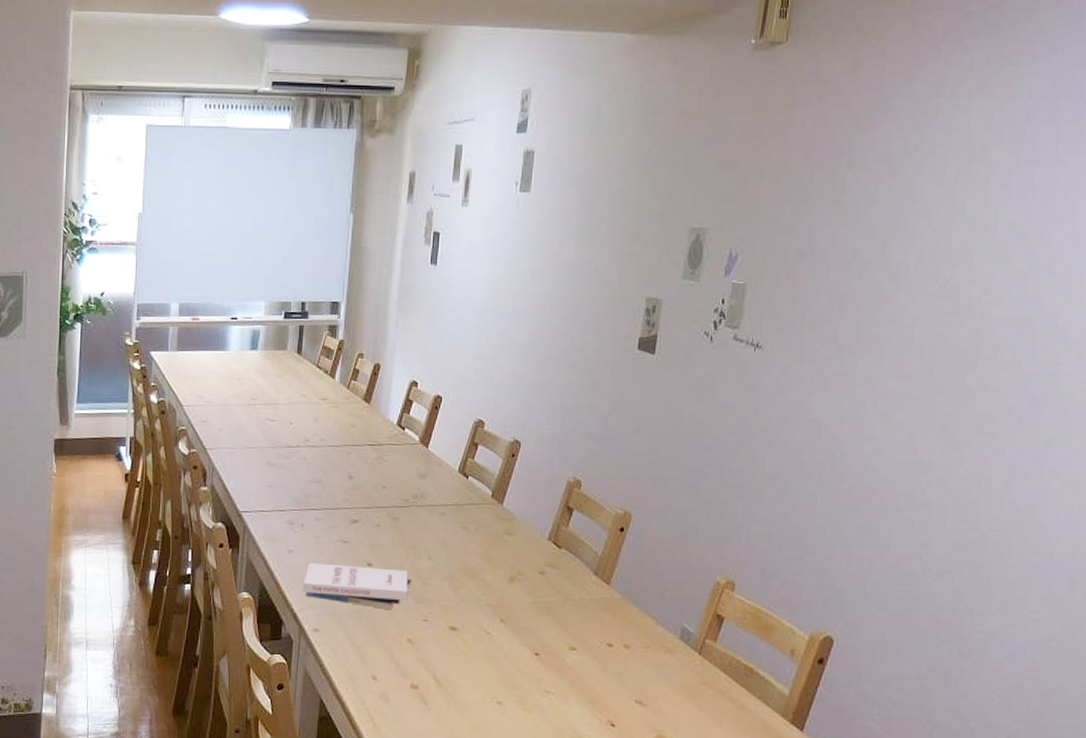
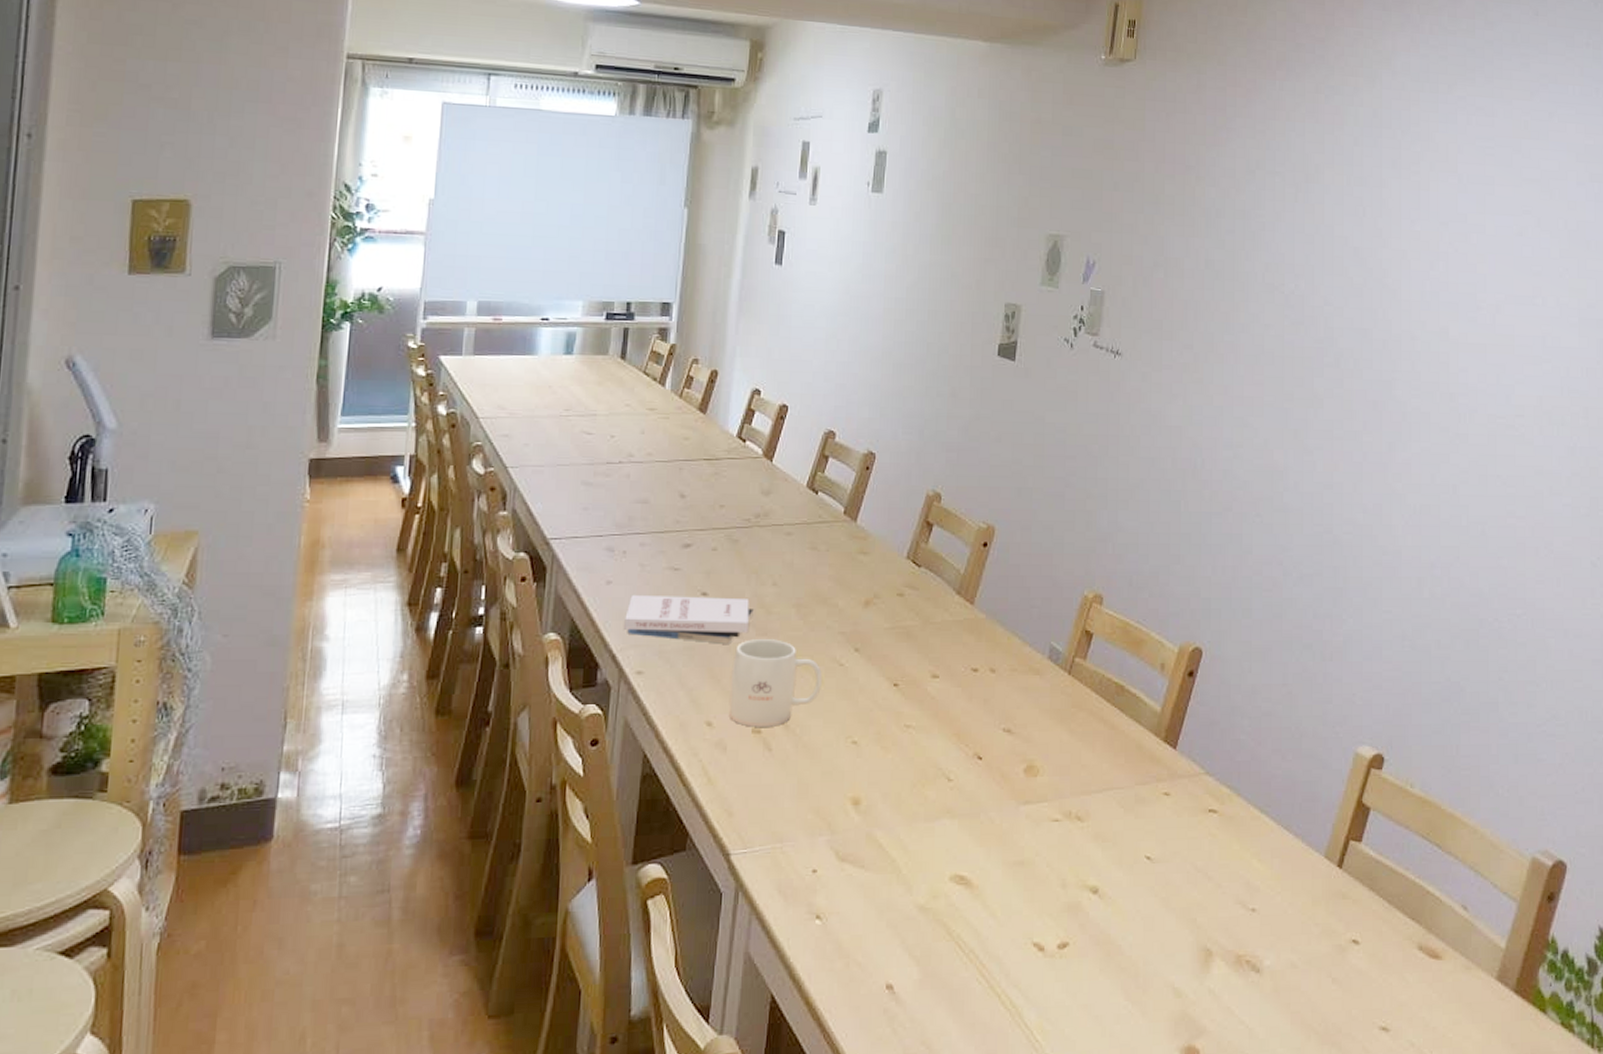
mug: none [391,606,472,684] -> present [729,639,823,727]

